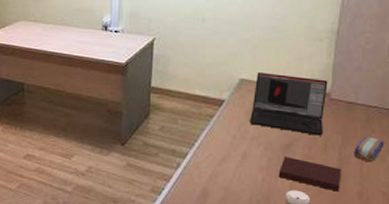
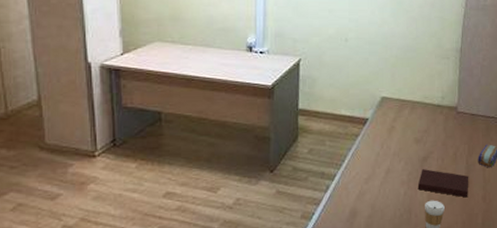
laptop: present [249,72,328,136] -> none [390,90,455,147]

